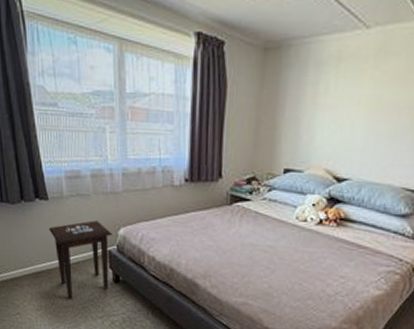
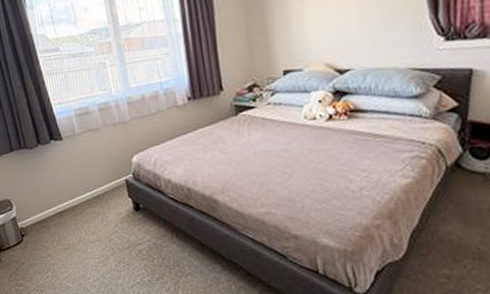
side table: present [48,220,113,299] -> none [66,152,131,234]

